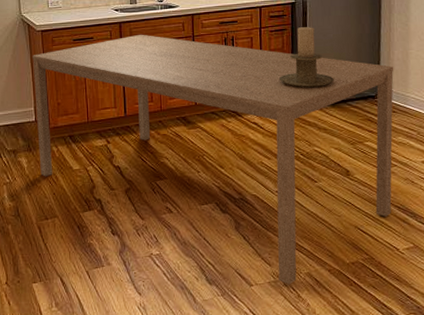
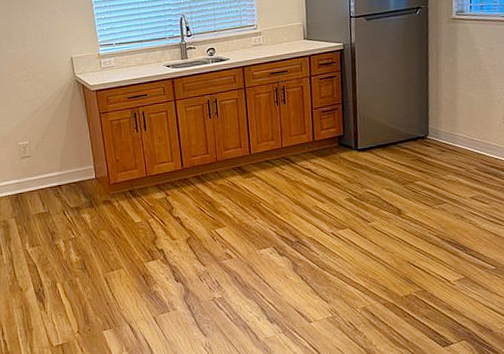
dining table: present [33,34,394,285] -> none [89,88,443,320]
candle holder: present [279,27,334,88] -> none [330,72,384,133]

